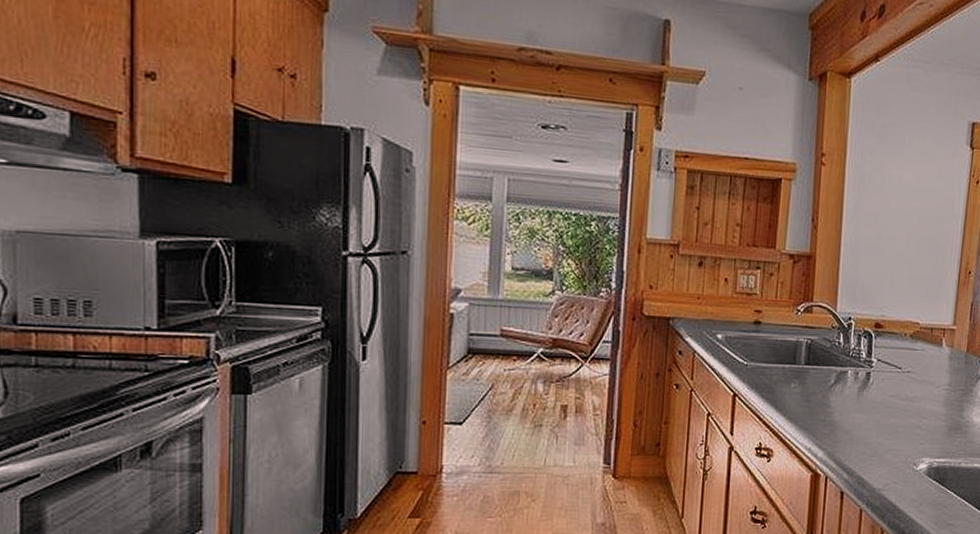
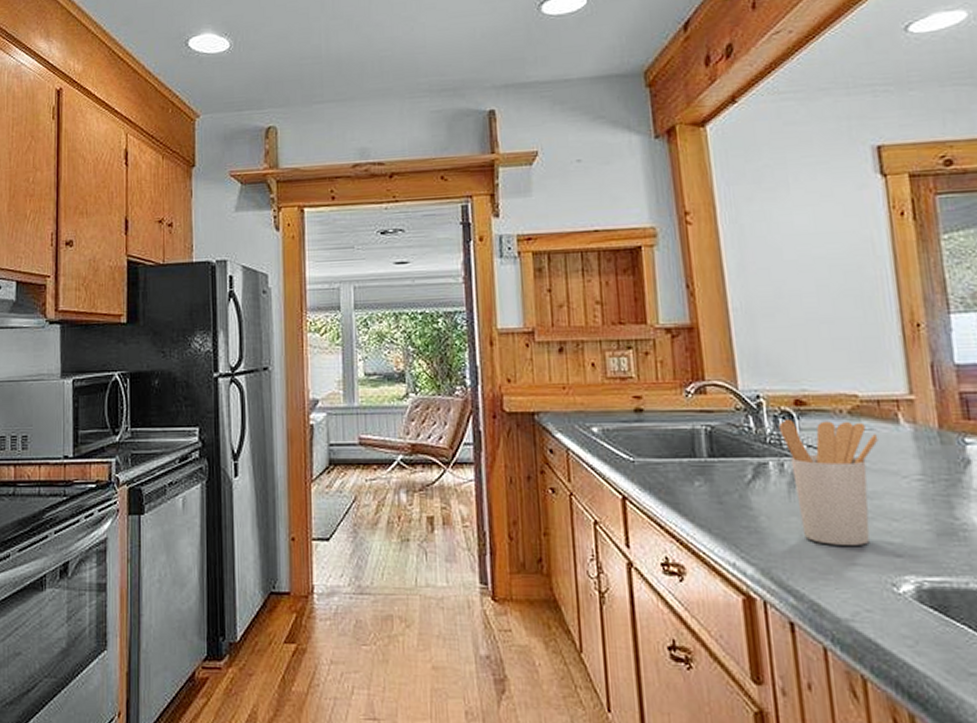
utensil holder: none [860,337,926,436] -> present [778,418,878,545]

